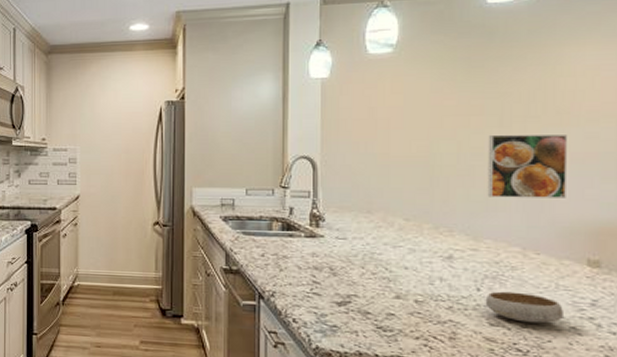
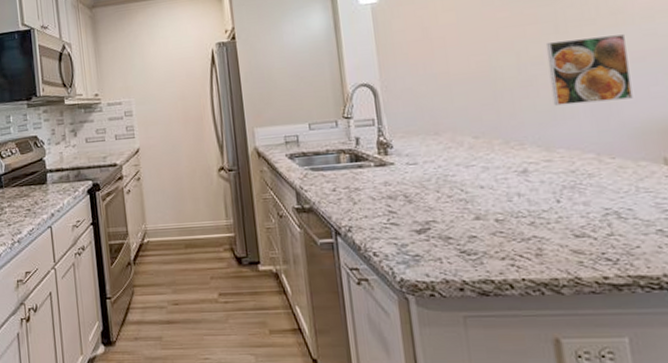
bowl: present [485,291,563,324] -> none [566,199,649,230]

